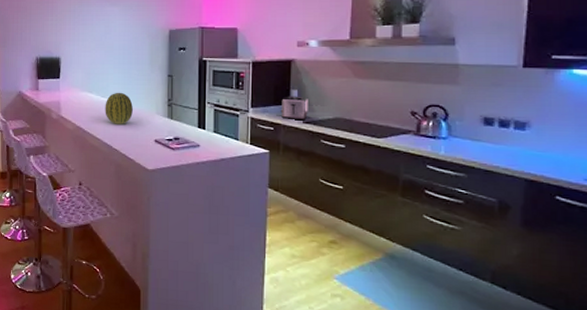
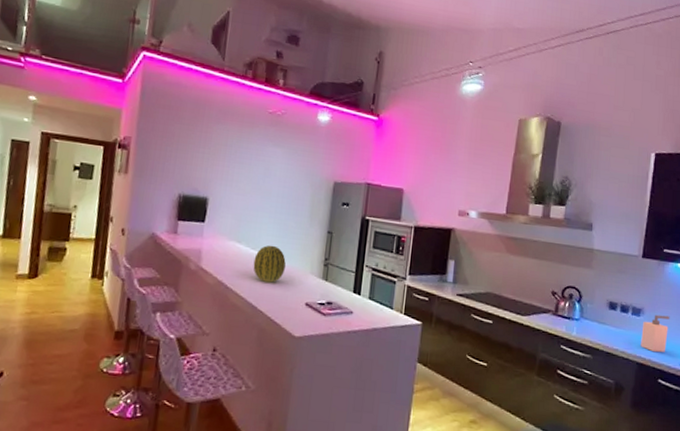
toaster: present [280,96,308,121] -> none [436,265,464,293]
soap dispenser: none [529,127,567,168] -> present [641,314,670,353]

